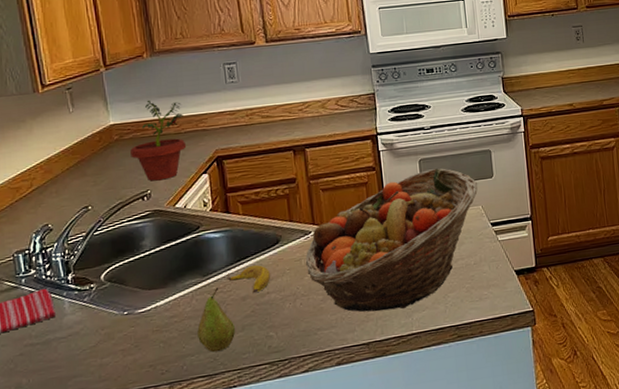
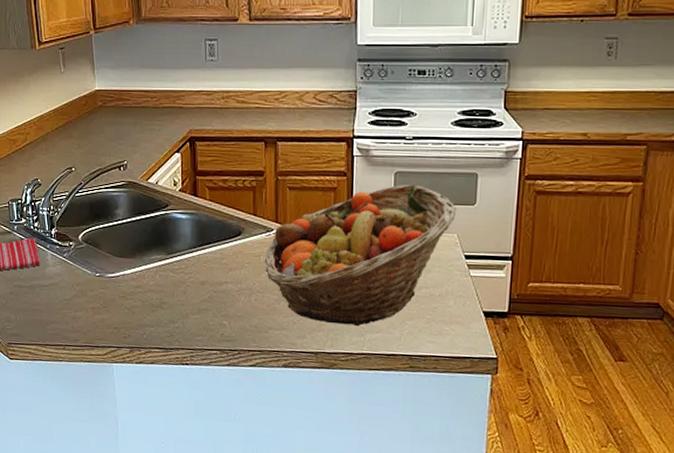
potted plant: present [130,100,187,181] -> none [112,69,163,153]
fruit: present [197,288,235,353] -> none [158,268,192,329]
banana: present [226,265,270,294] -> none [189,253,229,280]

